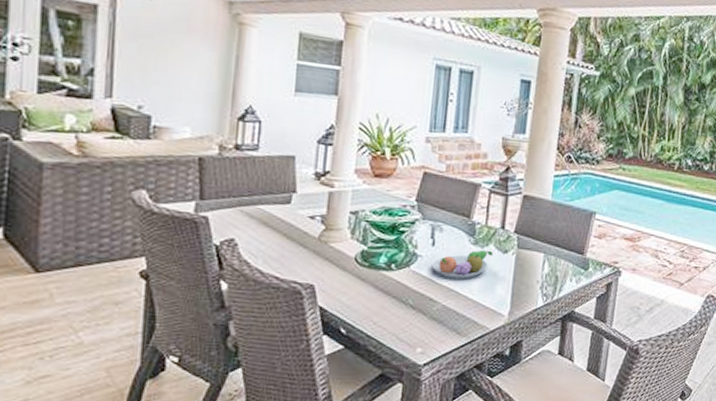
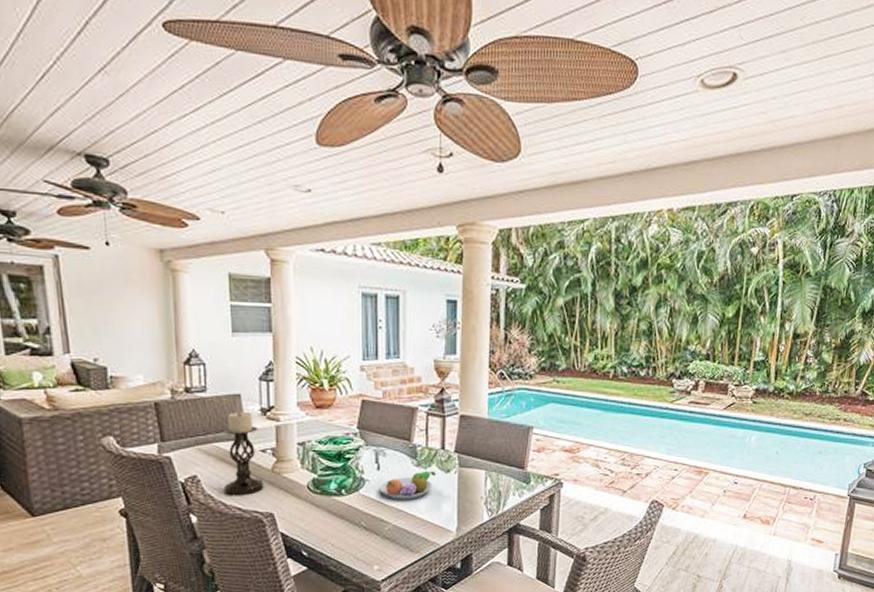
candle holder: none [261,173,310,265] -> present [223,411,264,496]

